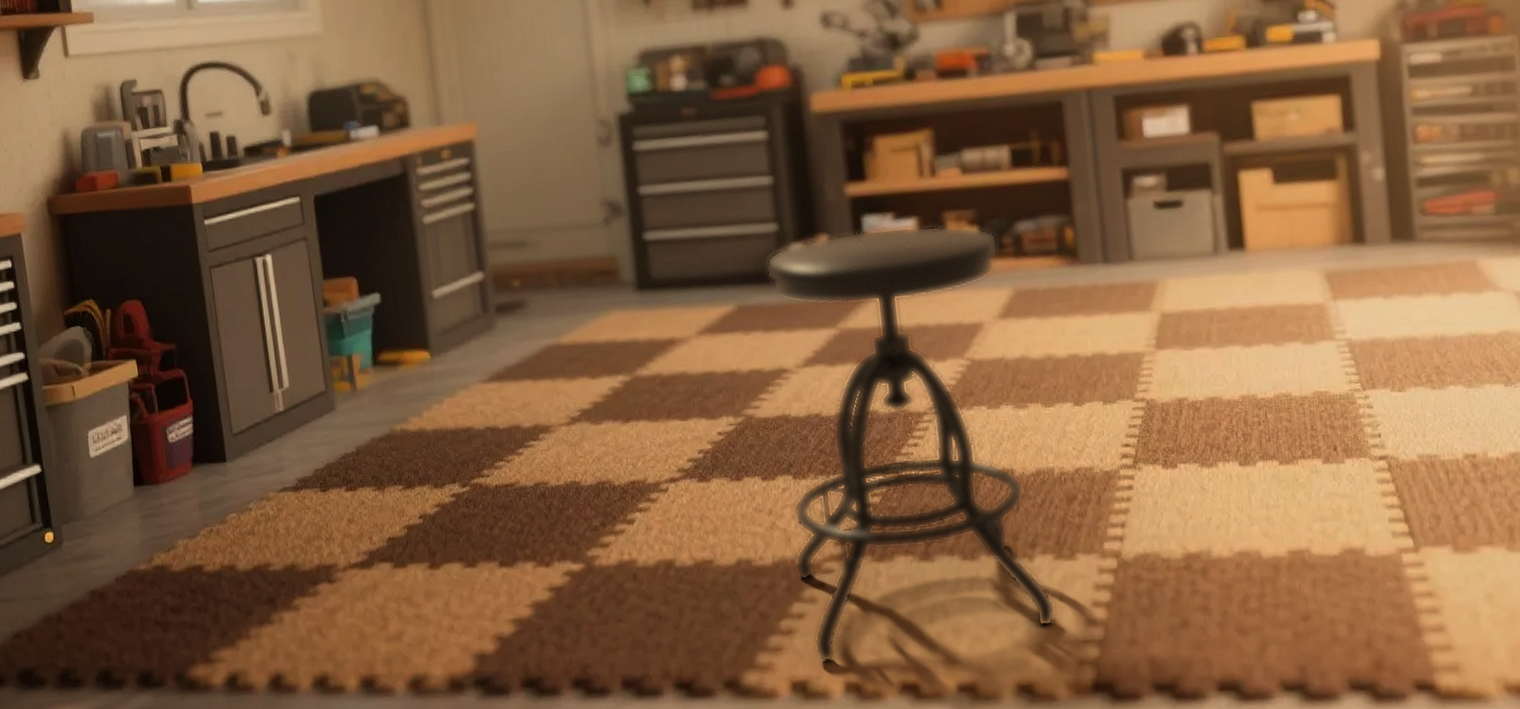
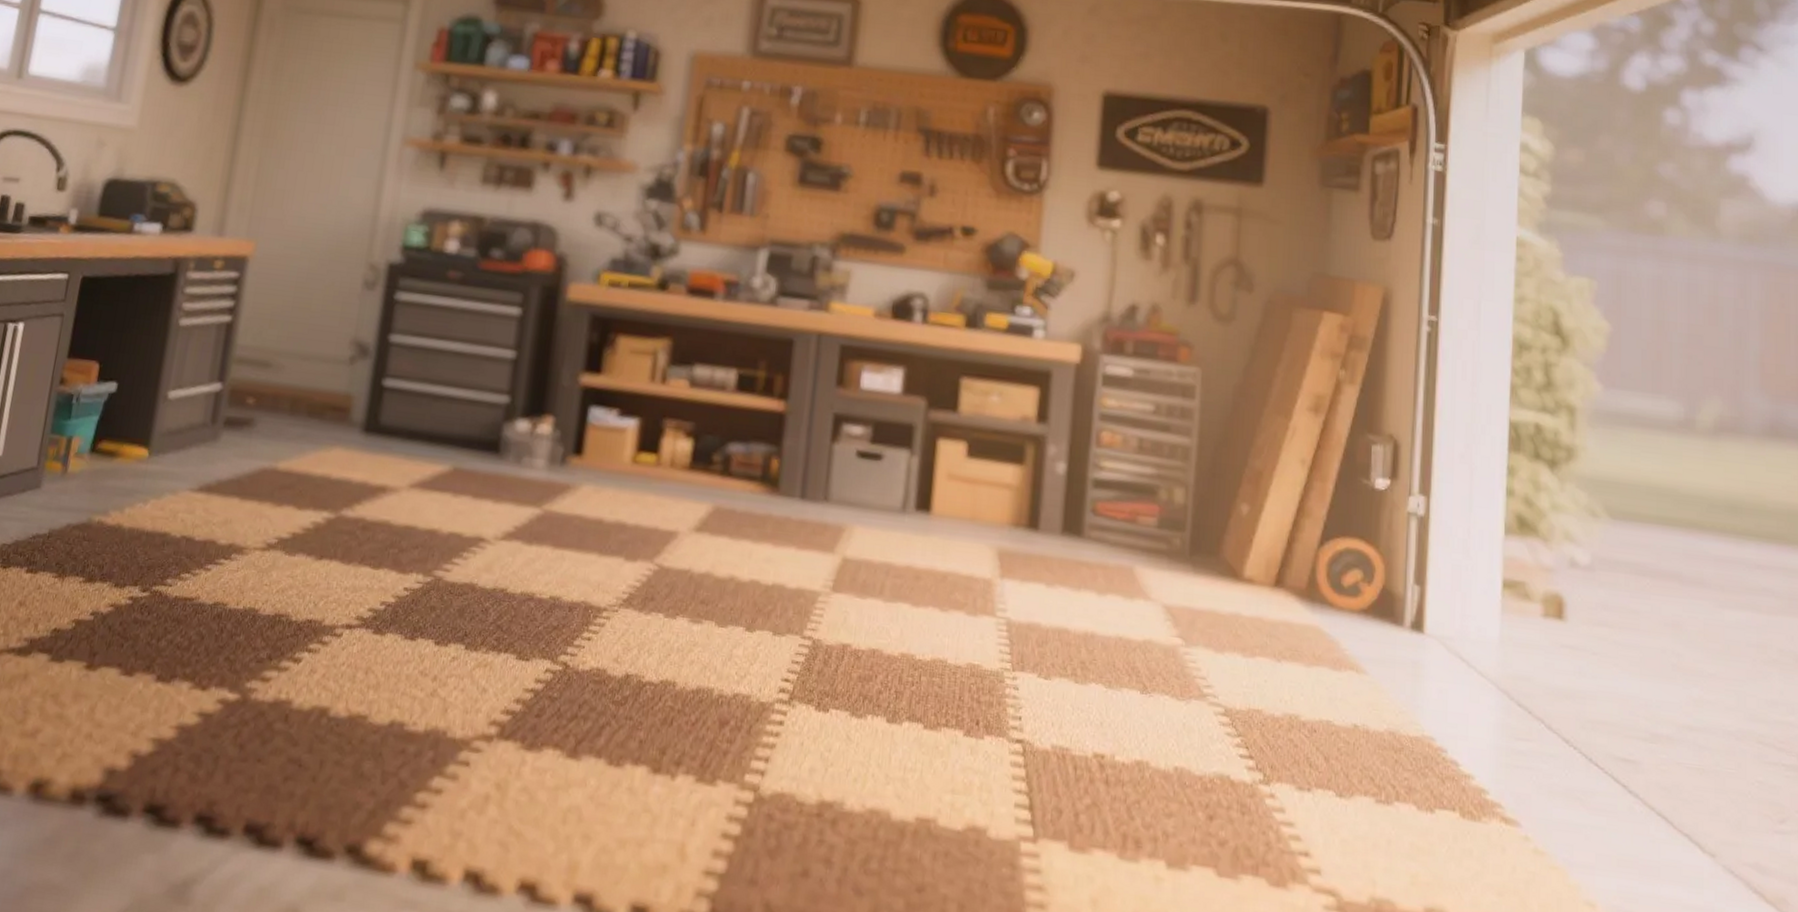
stool: present [766,225,1057,663] -> none [443,418,710,851]

